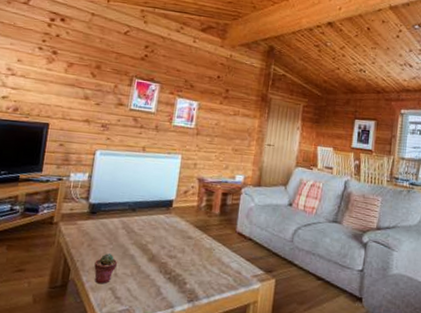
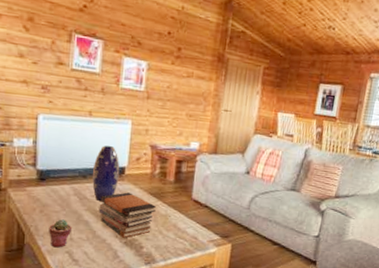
vase: none [140,179,168,235] -> present [92,145,120,202]
book stack: none [144,225,202,273] -> present [98,192,157,238]

